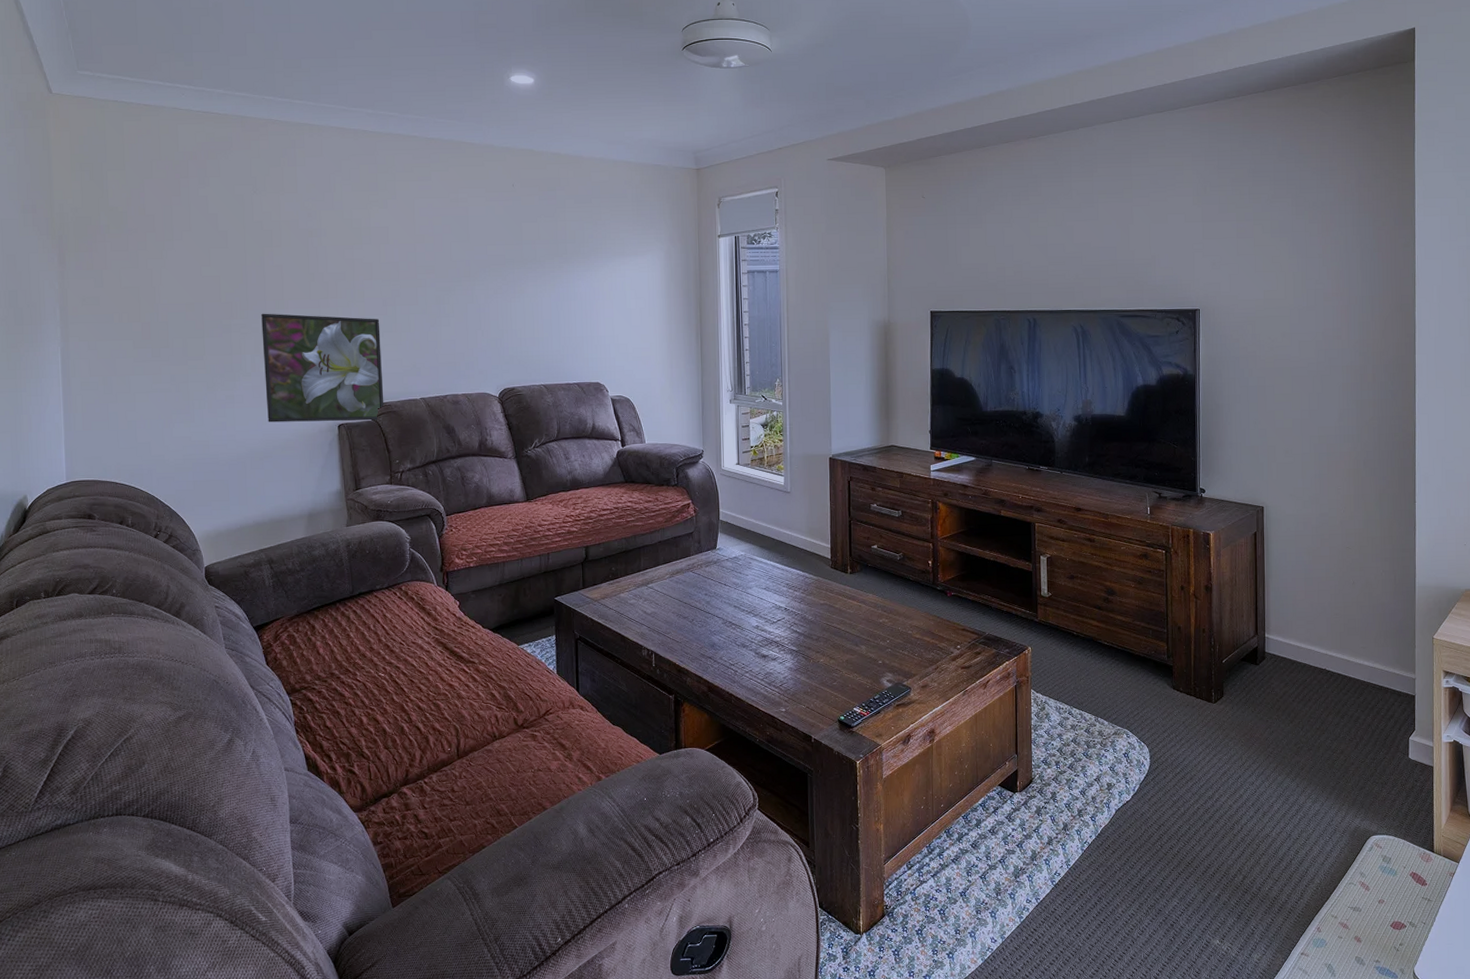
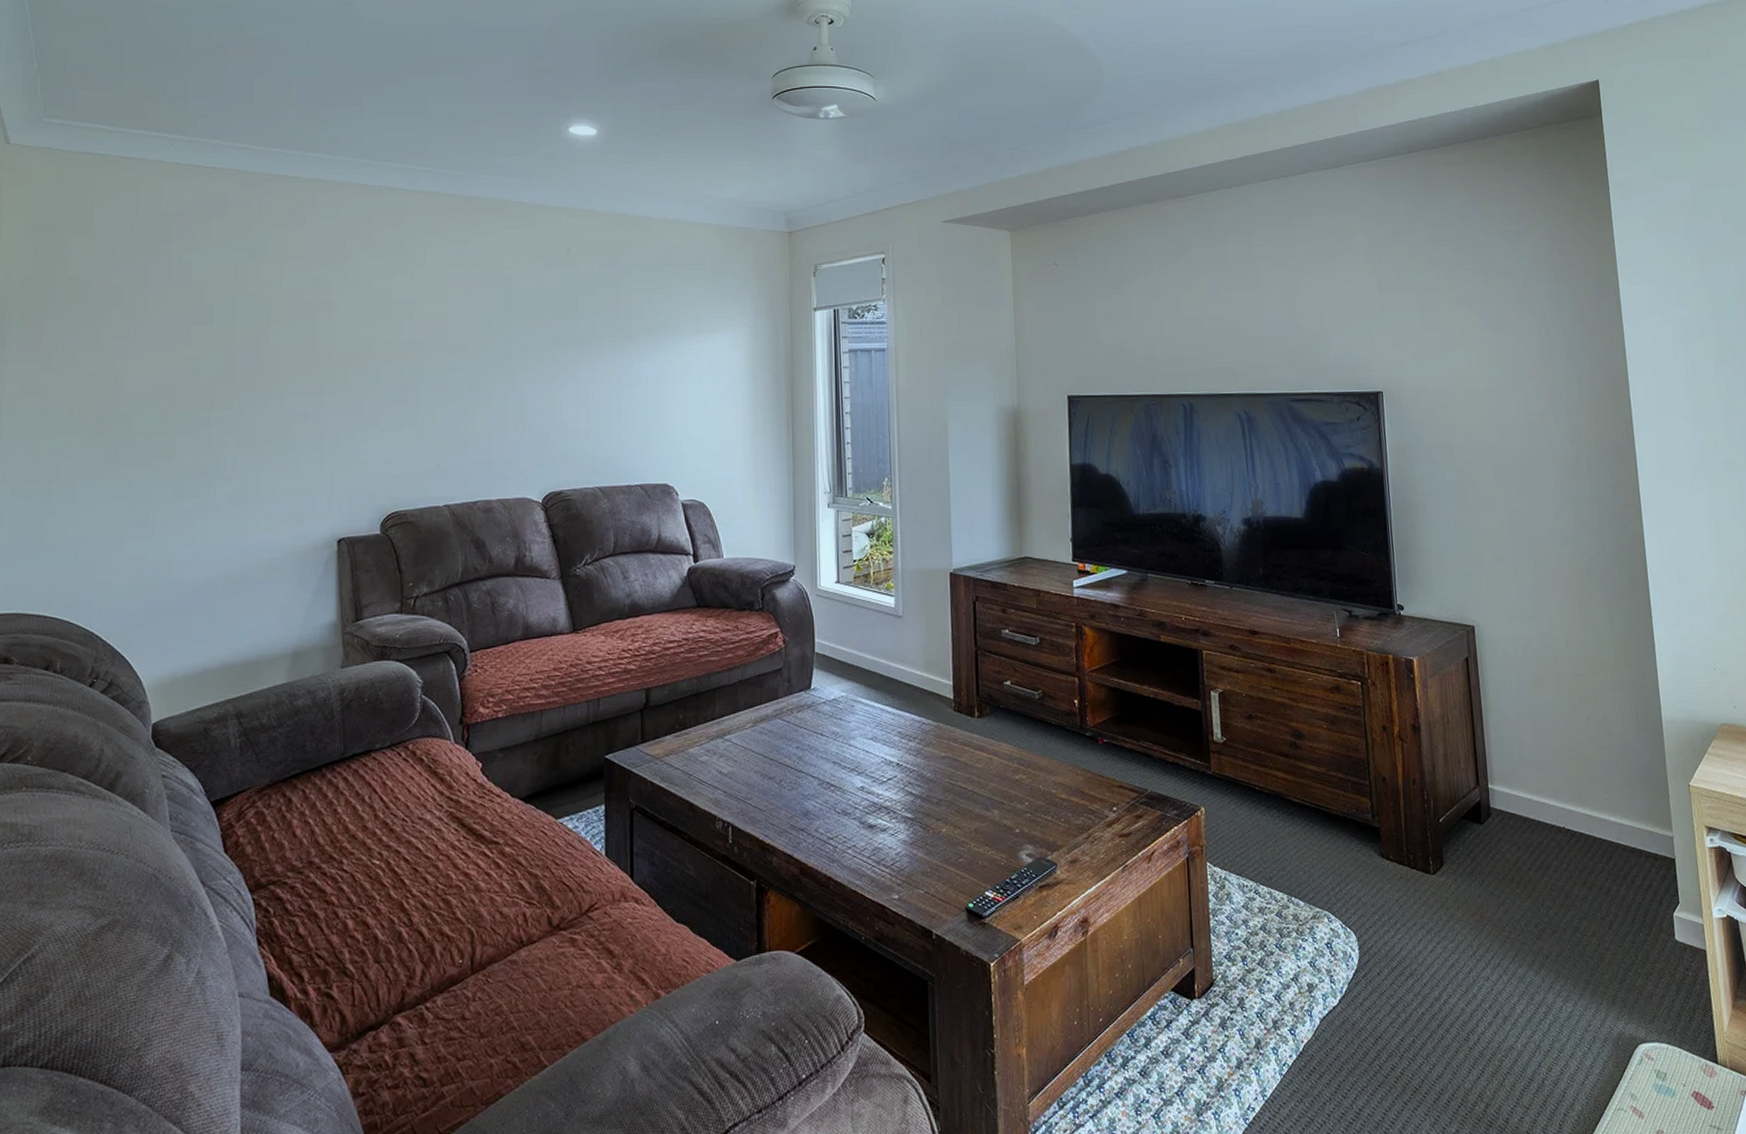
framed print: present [261,313,384,423] -> none [248,402,398,538]

